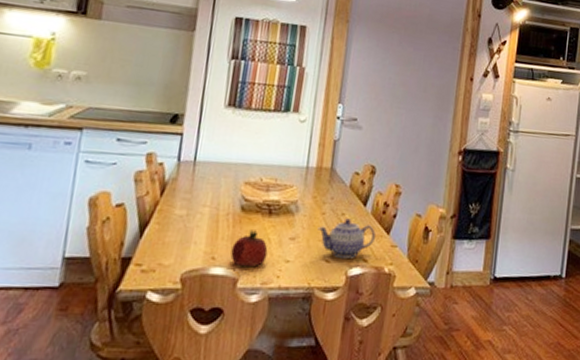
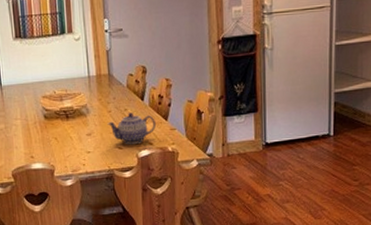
fruit: present [230,230,268,266] -> none [44,132,72,160]

